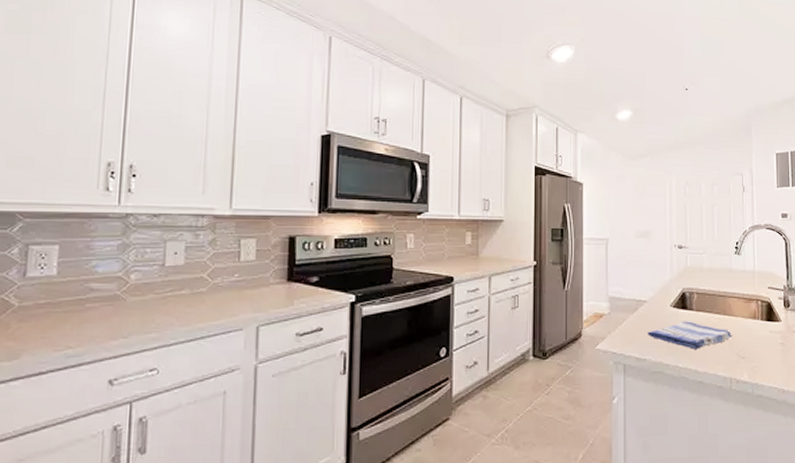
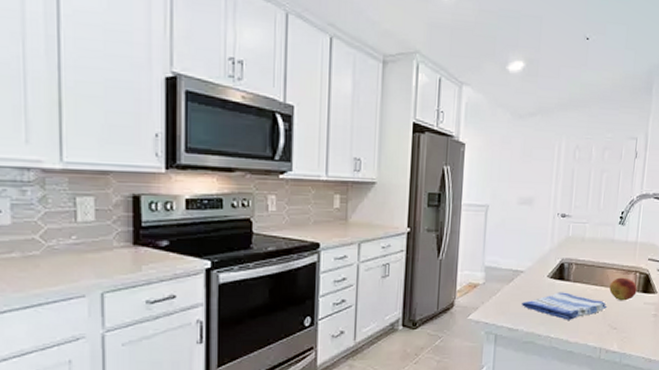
fruit: none [733,306,760,330] -> present [609,277,637,301]

